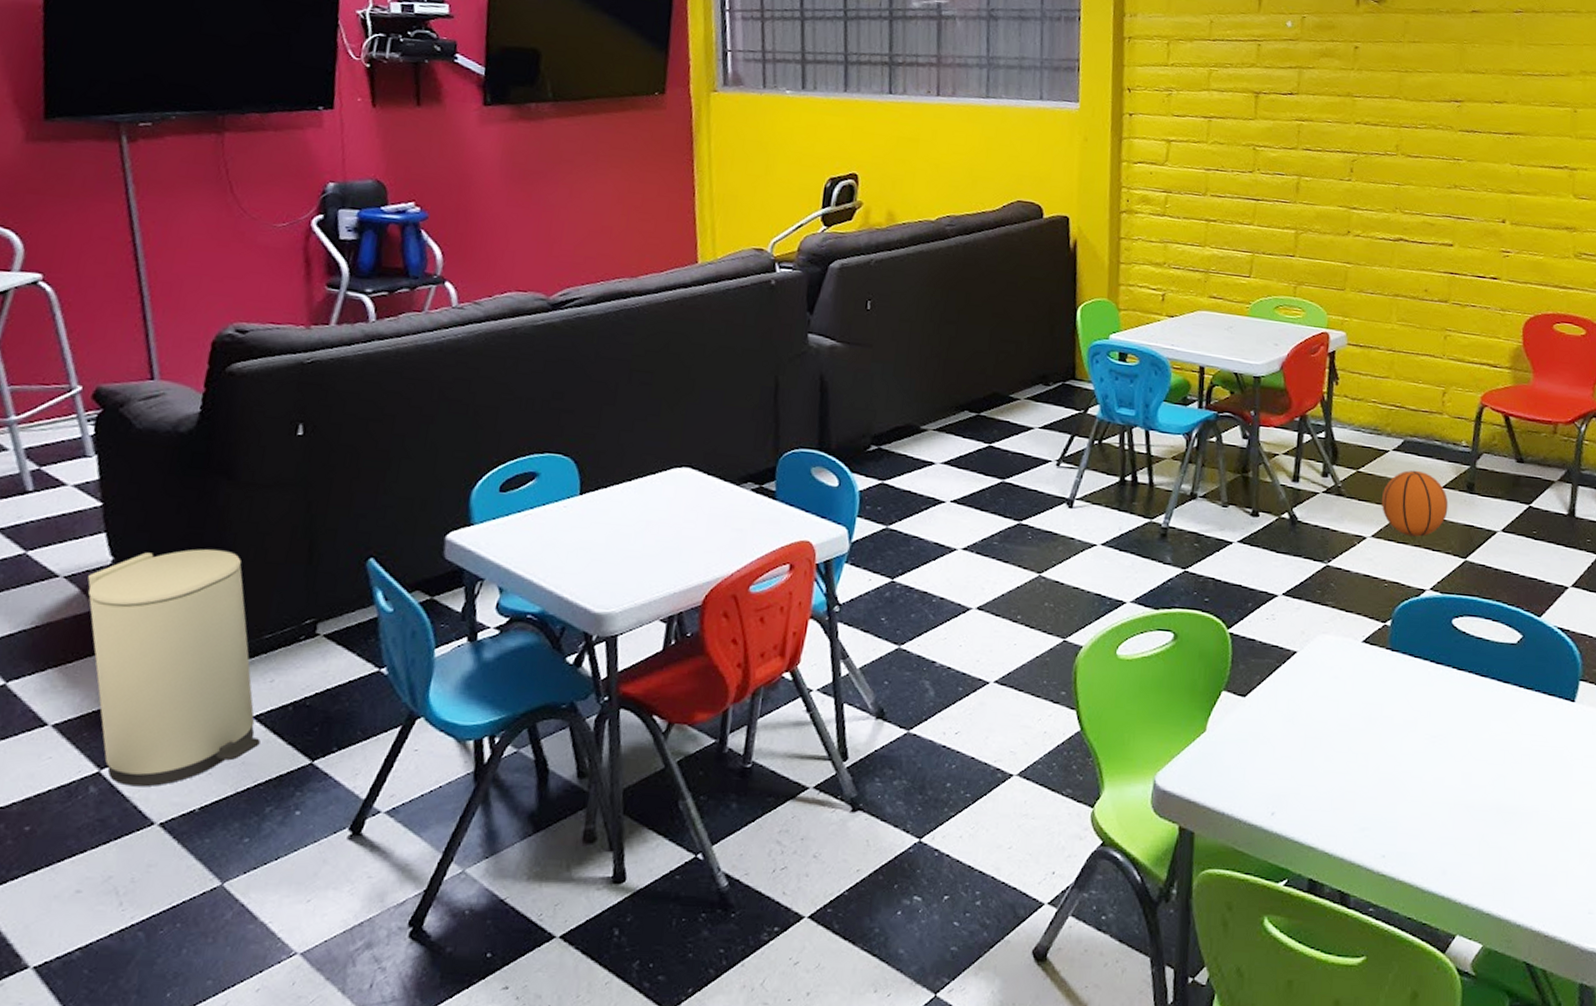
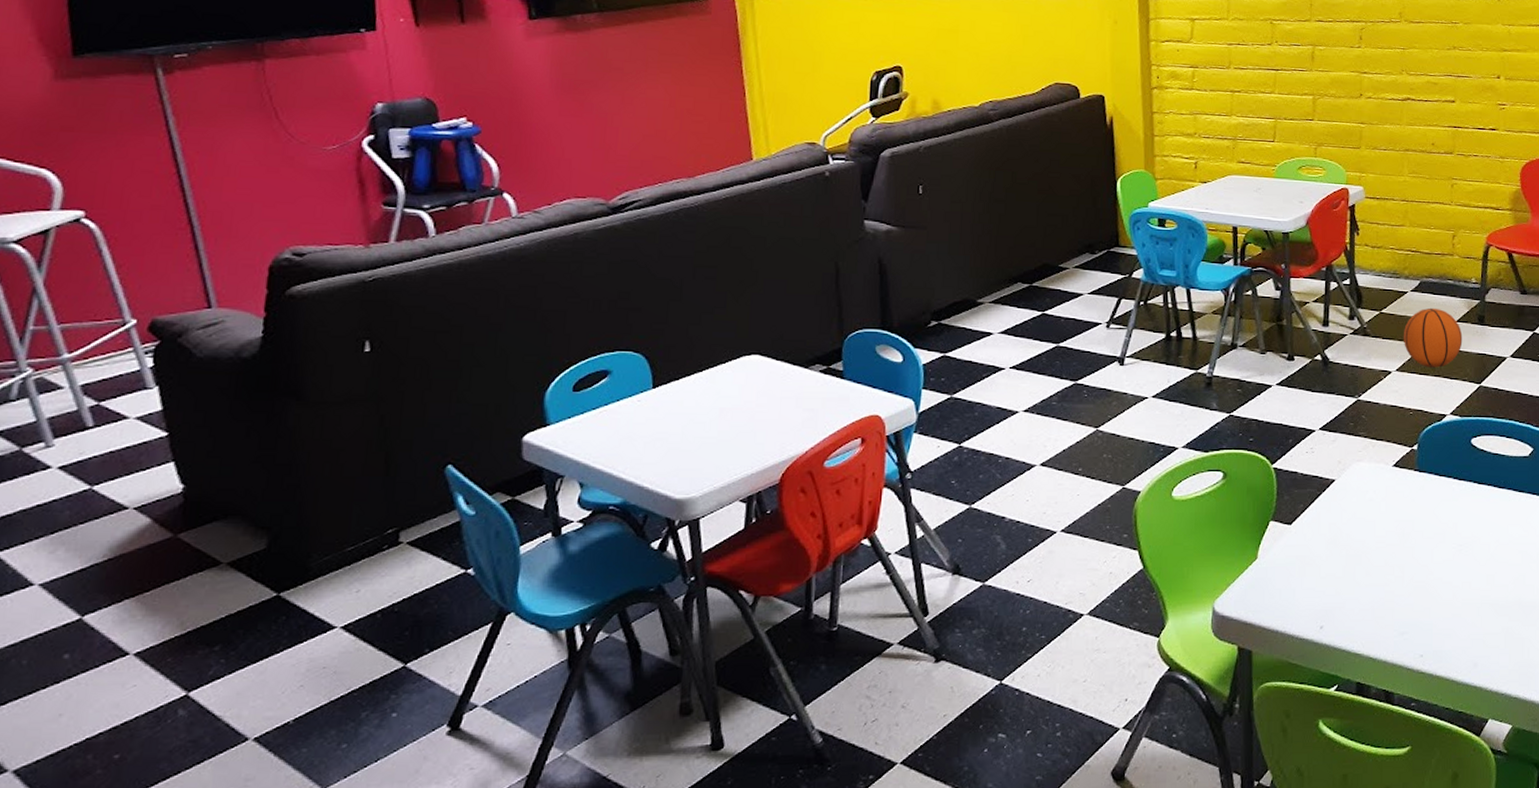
pedal bin: present [87,548,260,787] -> none [159,470,351,706]

